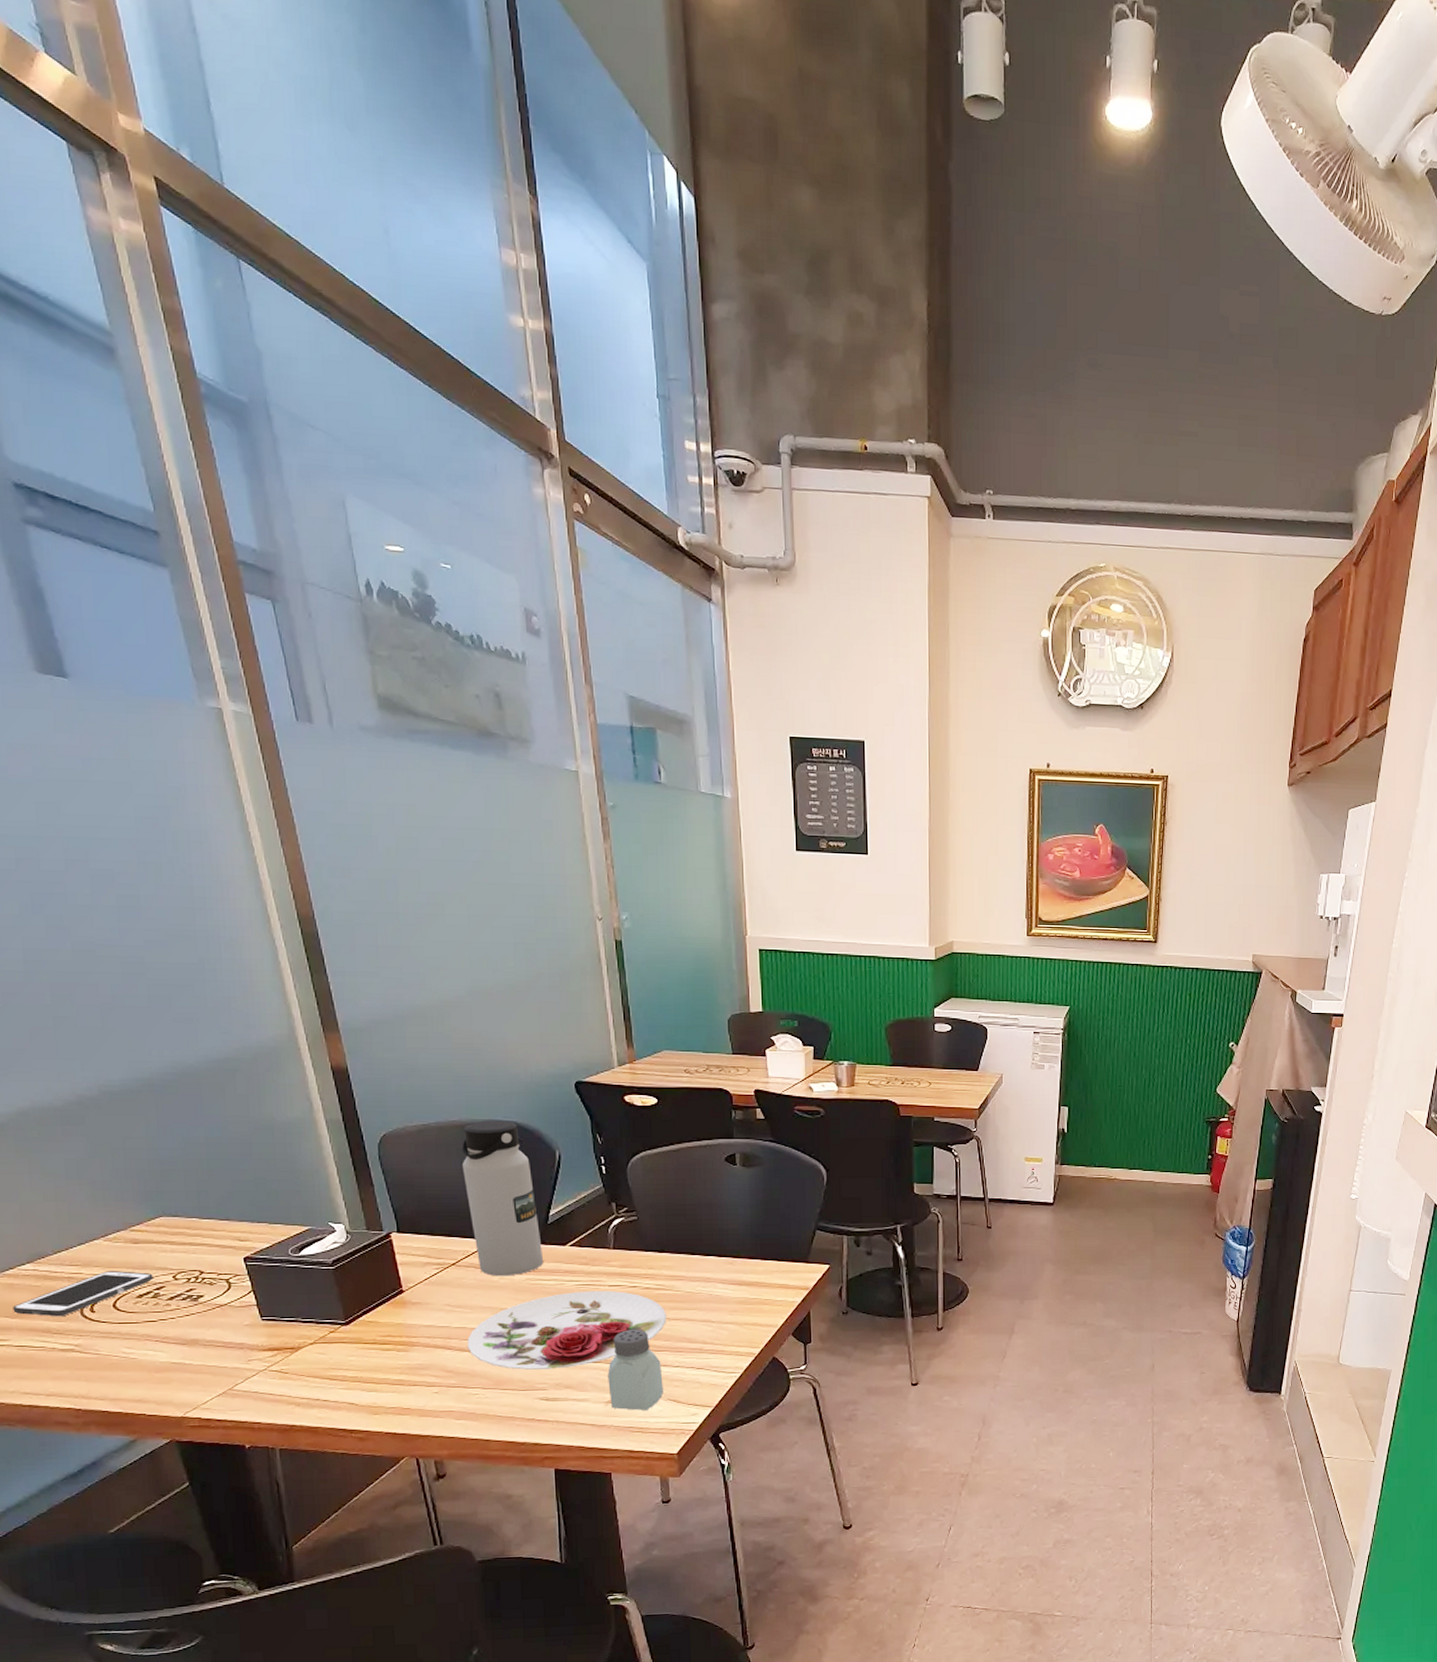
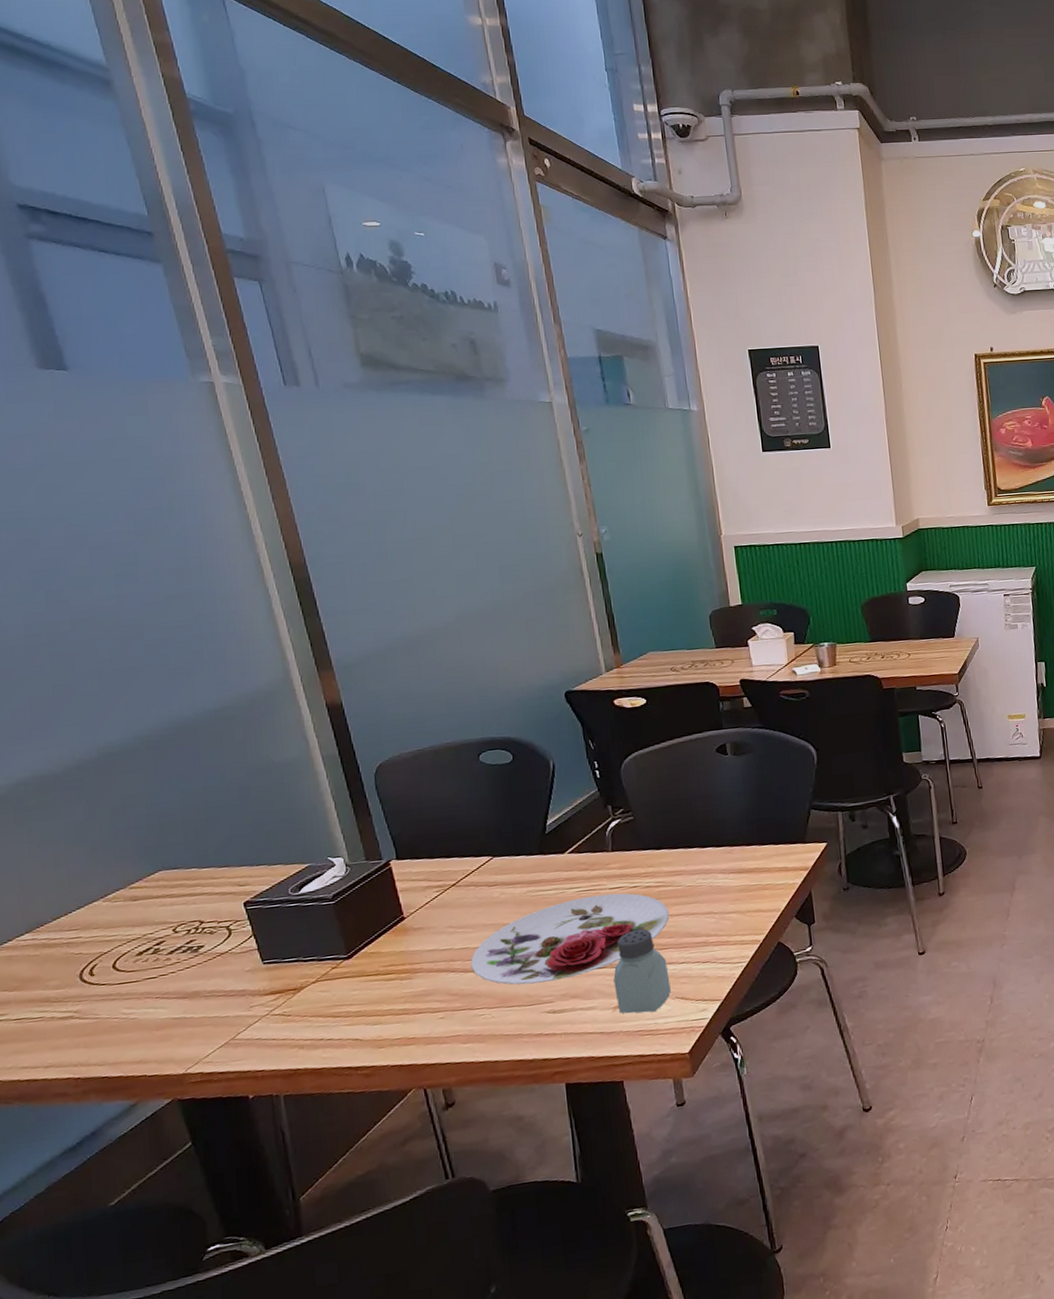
cell phone: present [13,1271,153,1317] -> none [11,929,153,986]
water bottle: present [462,1120,544,1277] -> none [457,737,544,892]

